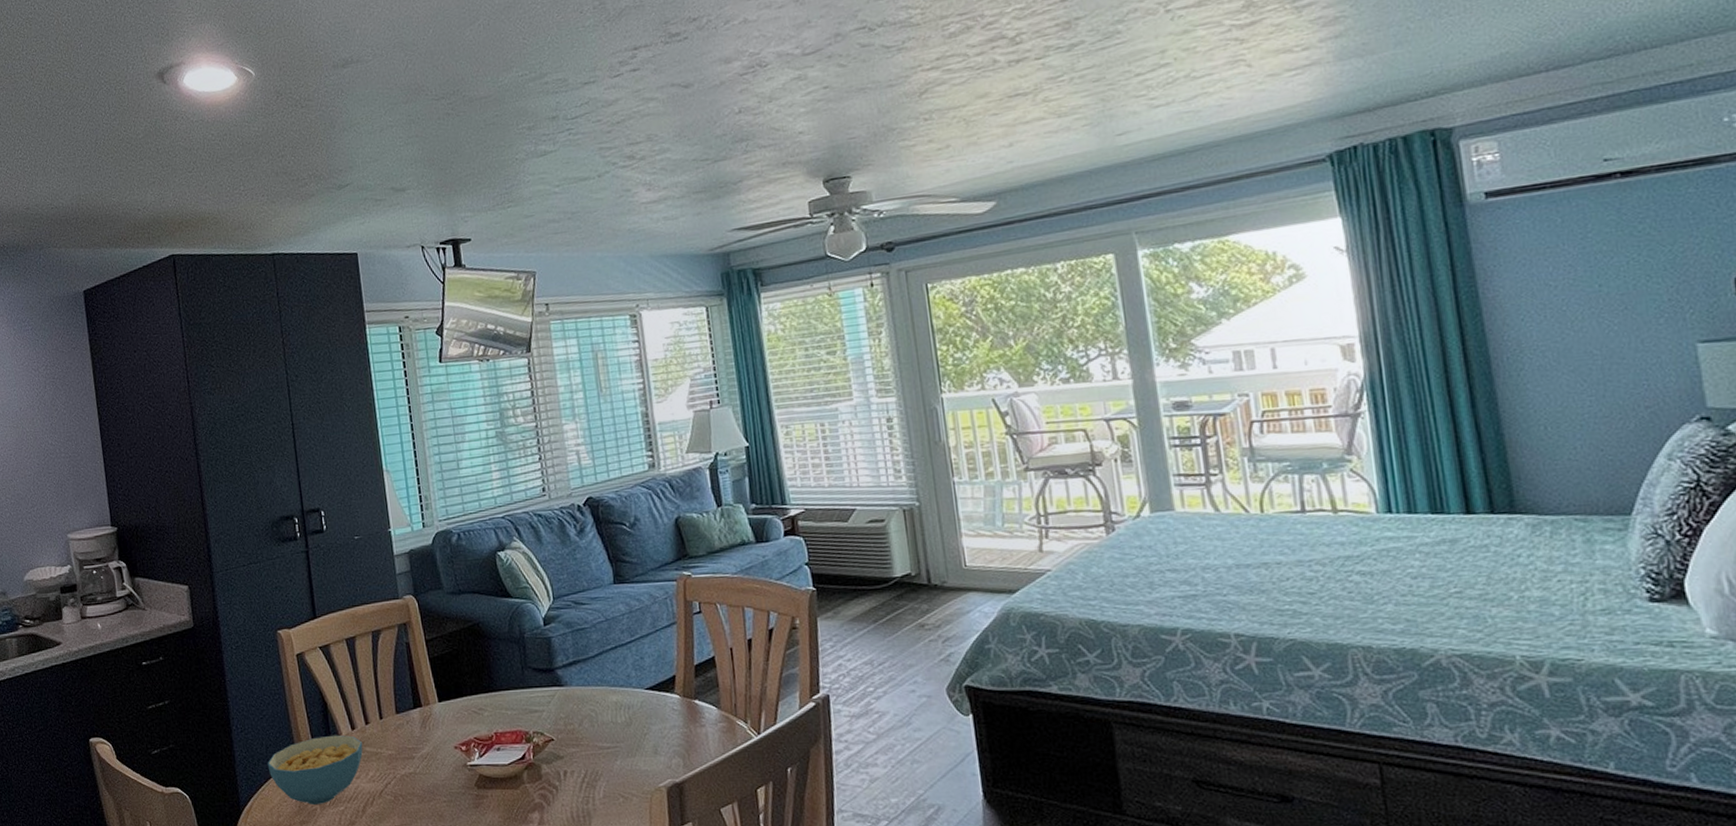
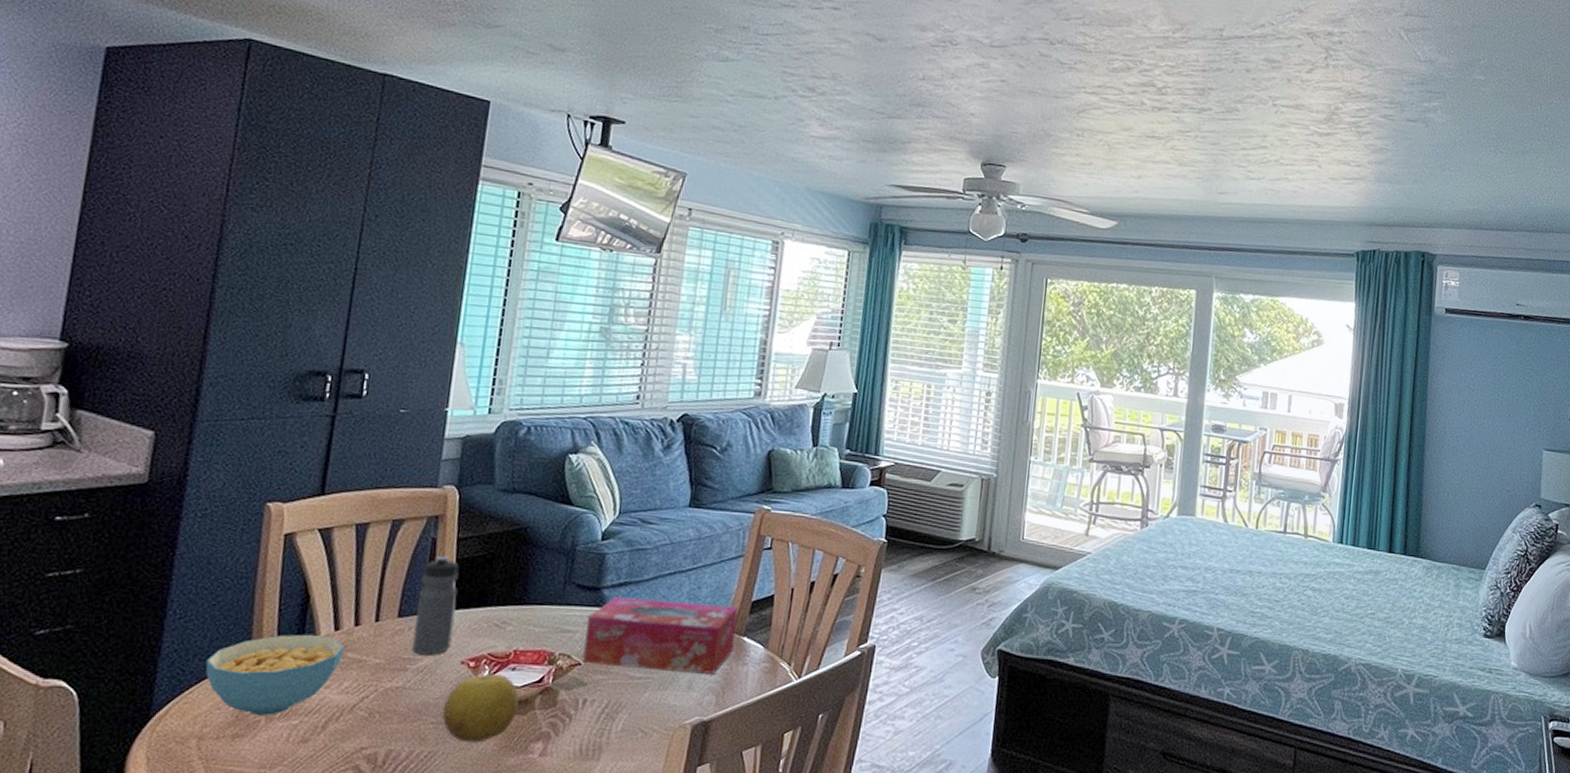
water bottle: none [406,656,443,744] -> present [412,555,459,656]
fruit: none [449,755,511,816] -> present [442,673,519,743]
tissue box: none [550,672,689,739] -> present [583,597,738,674]

